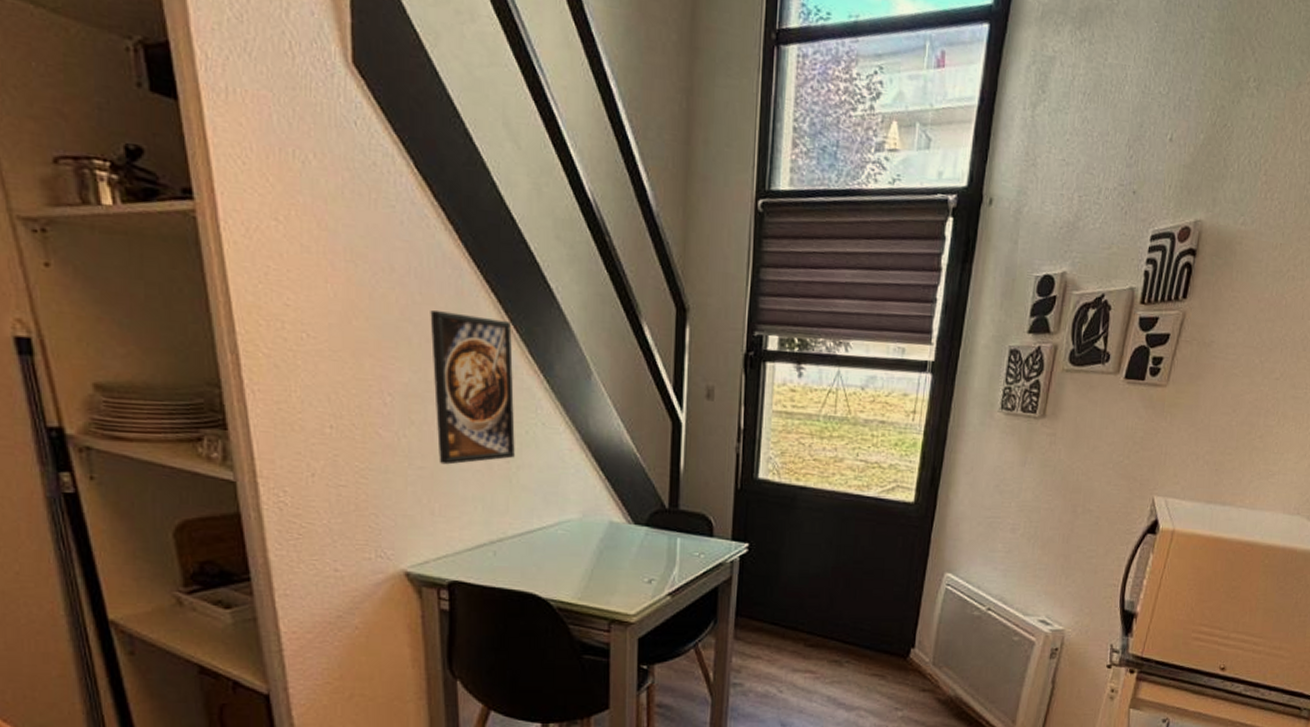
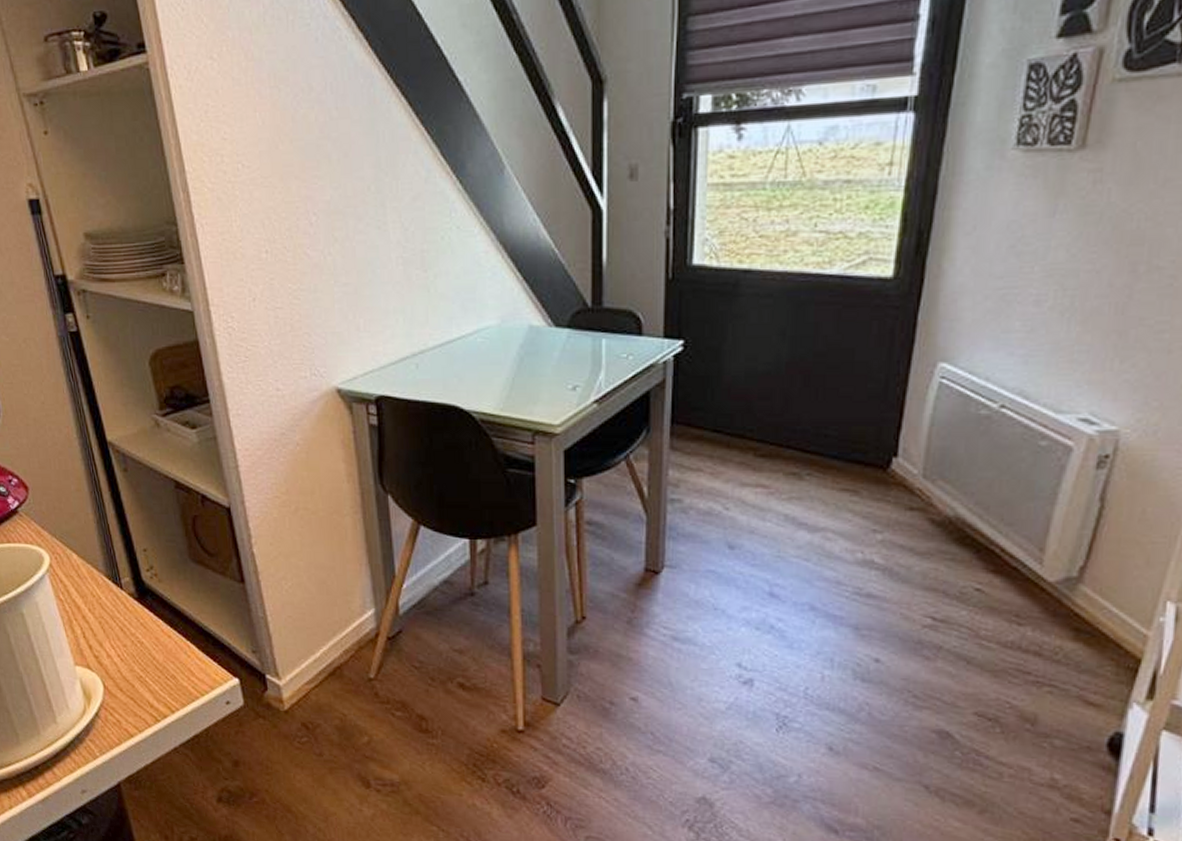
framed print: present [430,310,515,465] -> none [346,122,432,279]

